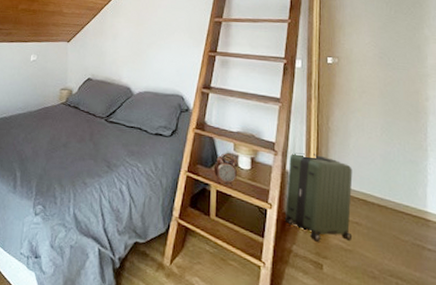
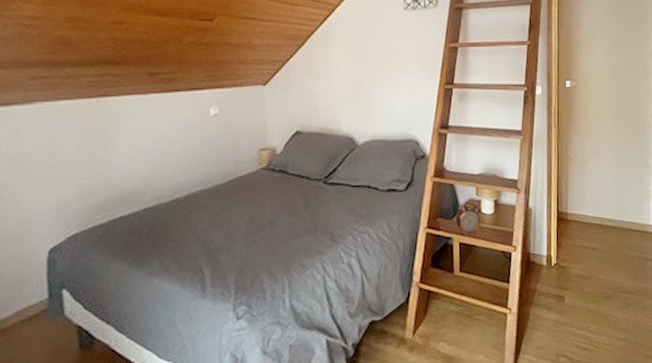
suitcase: present [284,152,353,242] -> none [528,185,590,275]

